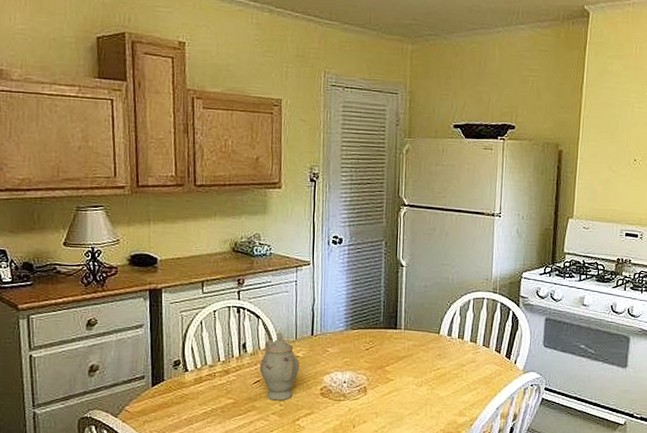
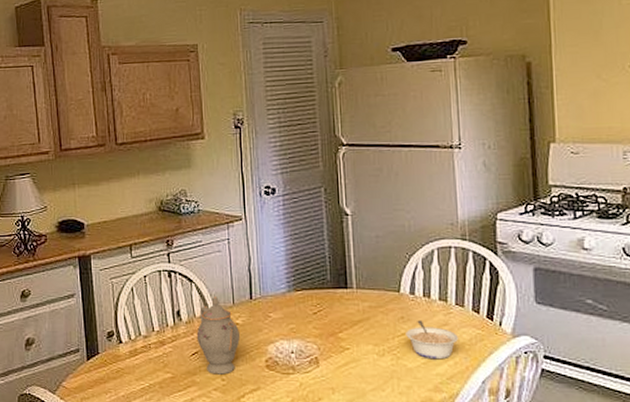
legume: none [441,357,482,390] -> present [406,320,458,360]

